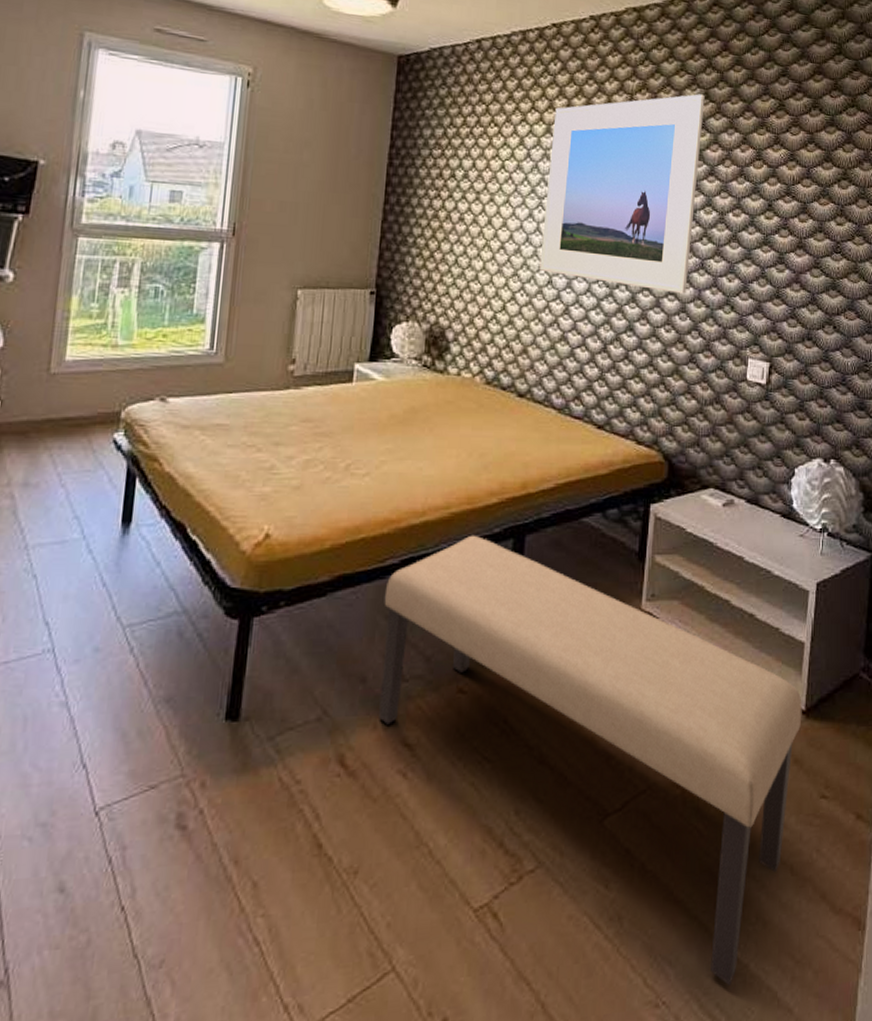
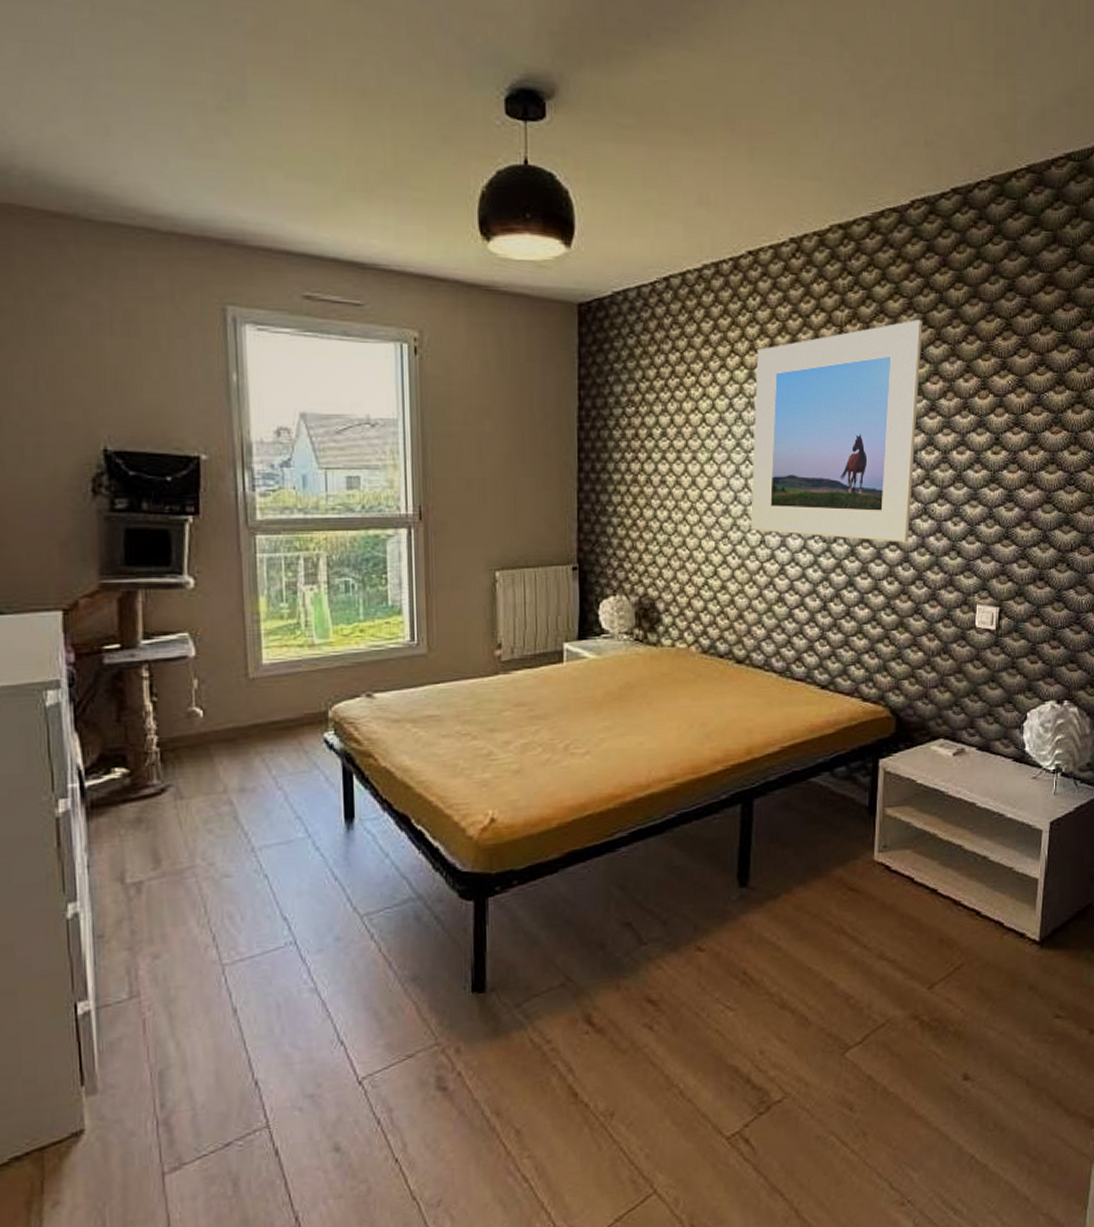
bench: present [379,535,802,985] -> none [616,803,1036,1183]

